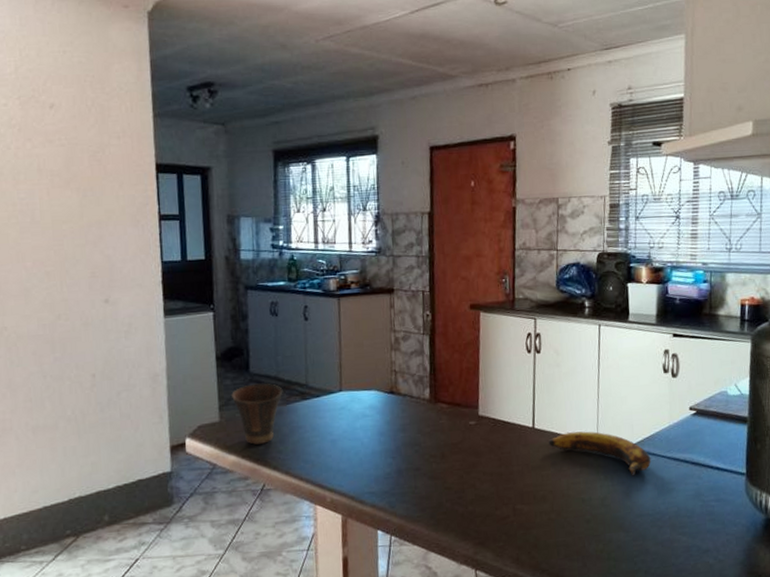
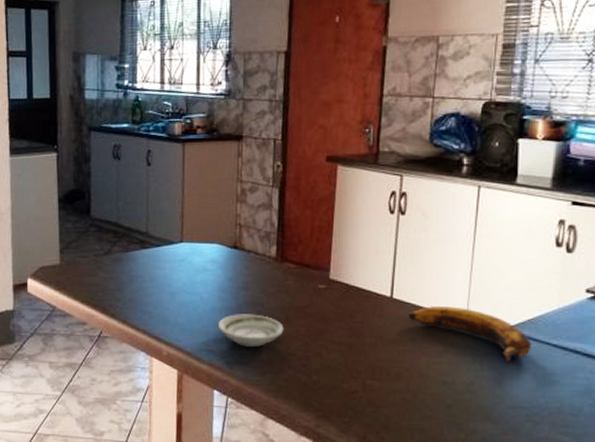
cup: present [231,383,283,445] -> none [72,228,123,290]
saucer: none [379,454,440,486] -> present [218,314,284,347]

